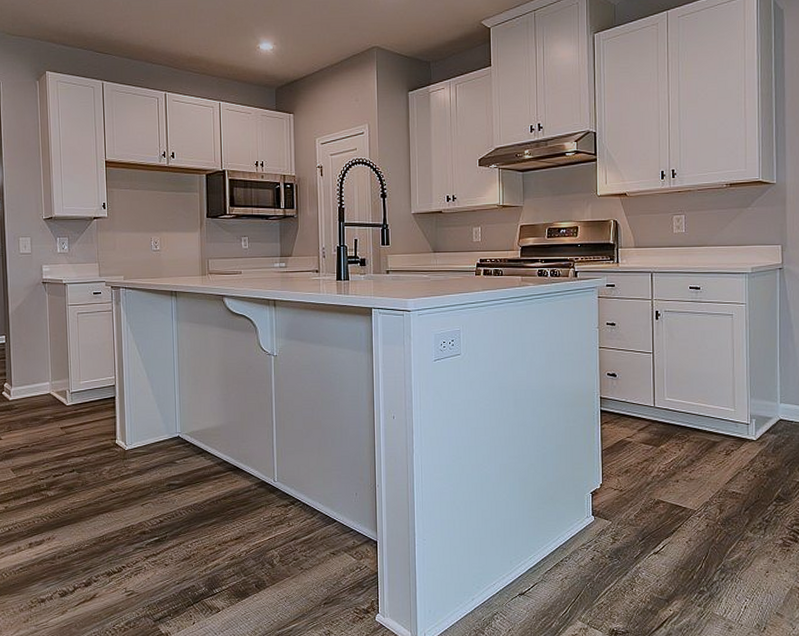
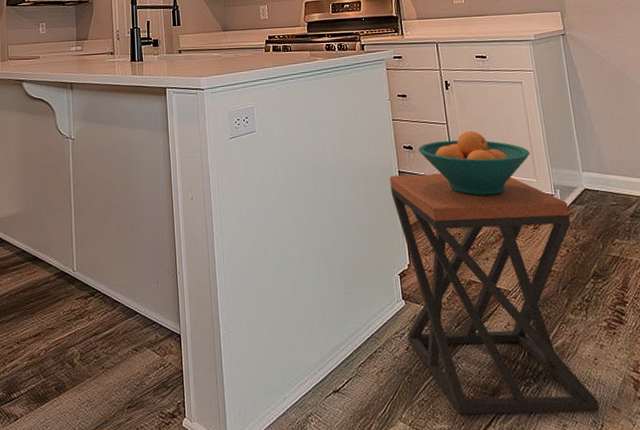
stool: none [591,400,765,617] -> present [389,173,600,414]
fruit bowl: none [621,360,732,423] -> present [418,130,530,196]

